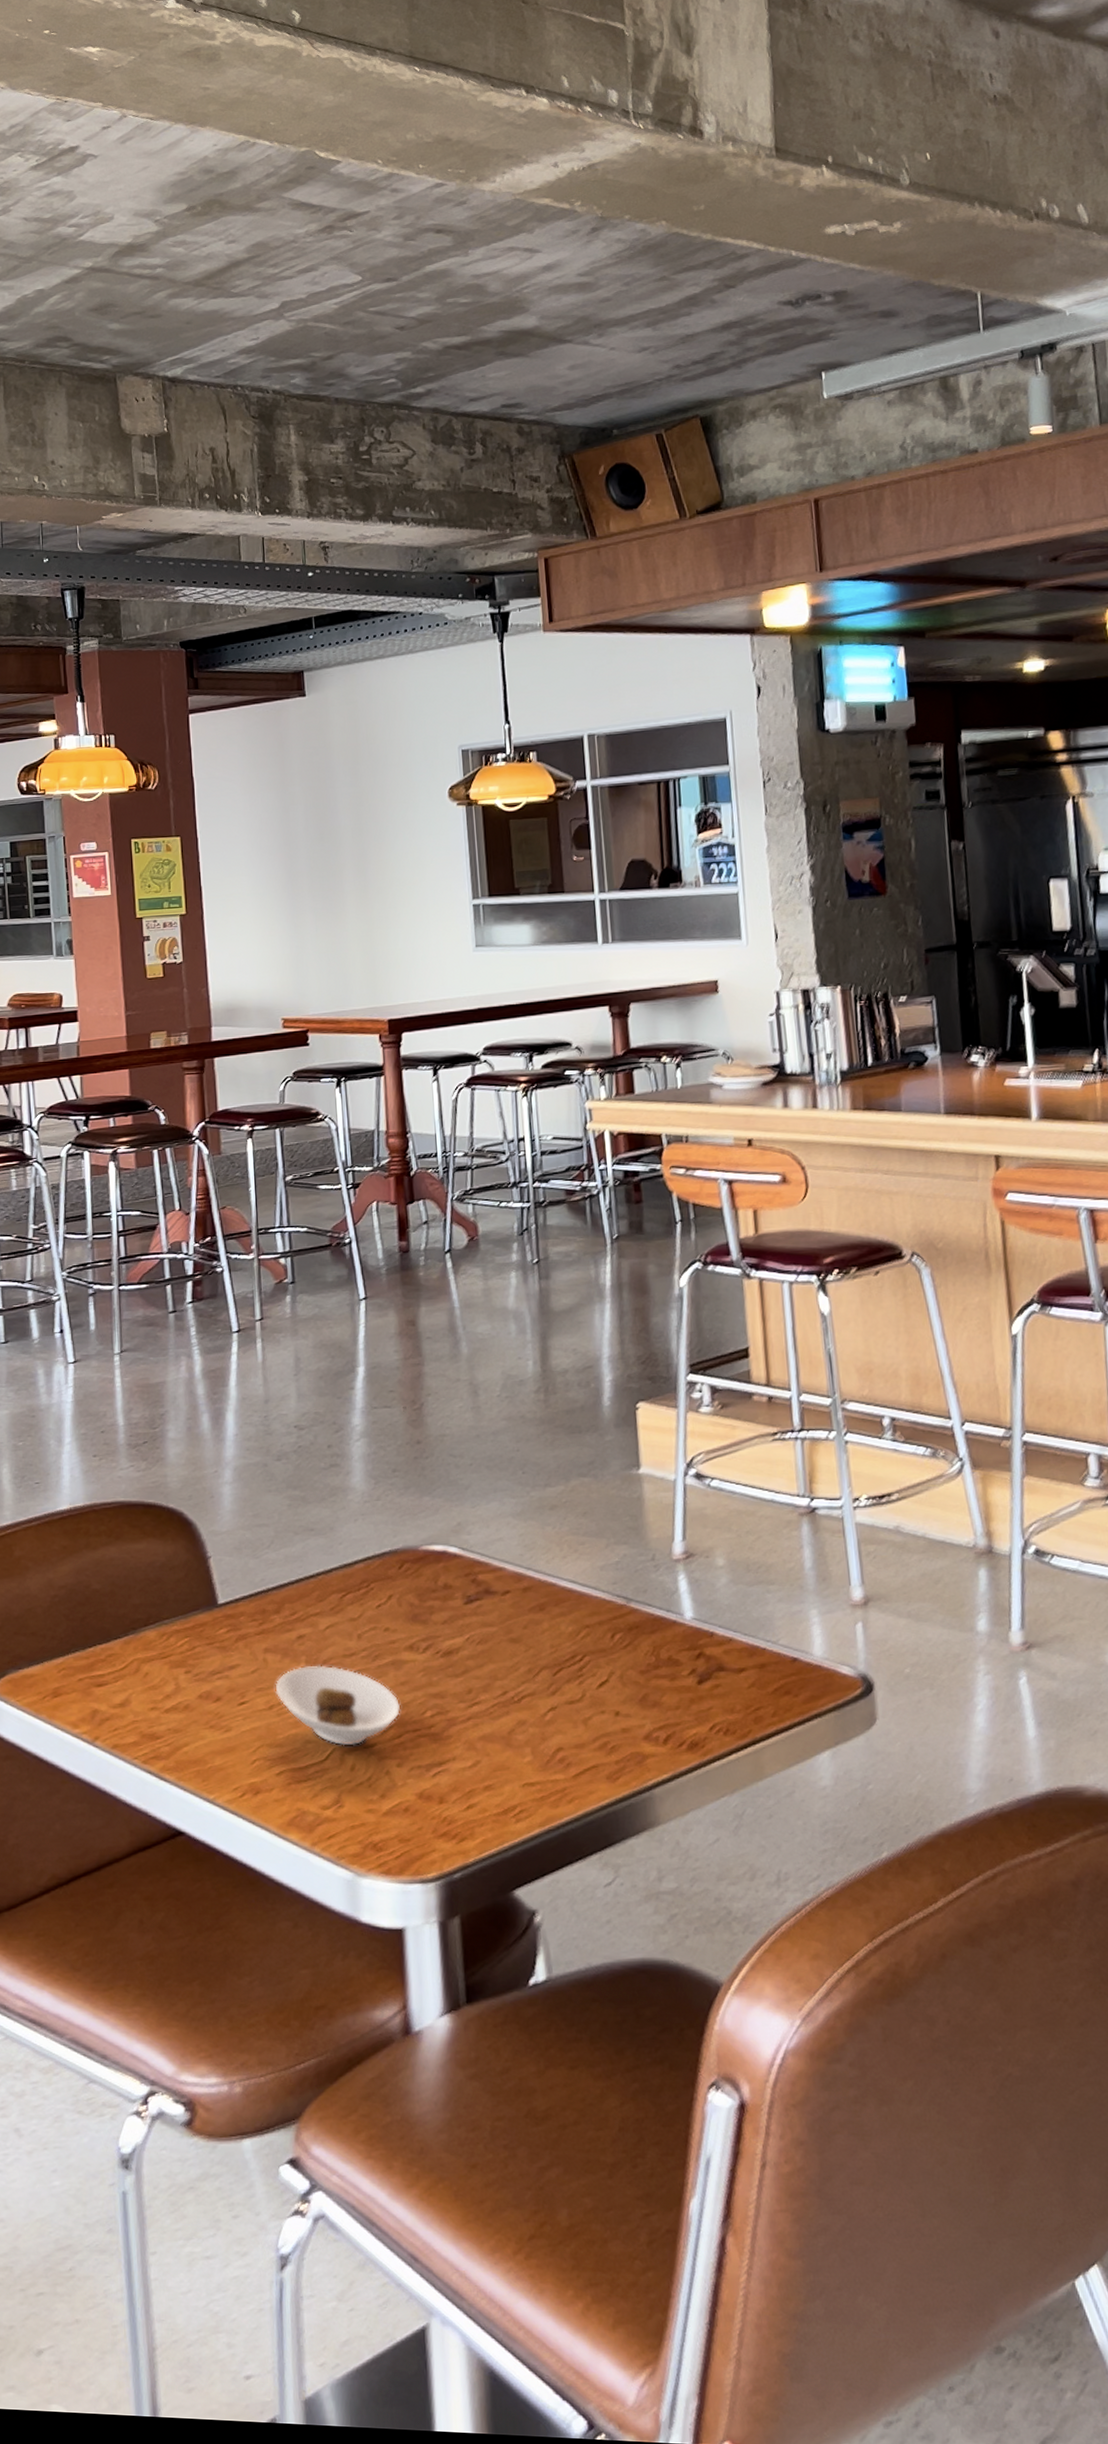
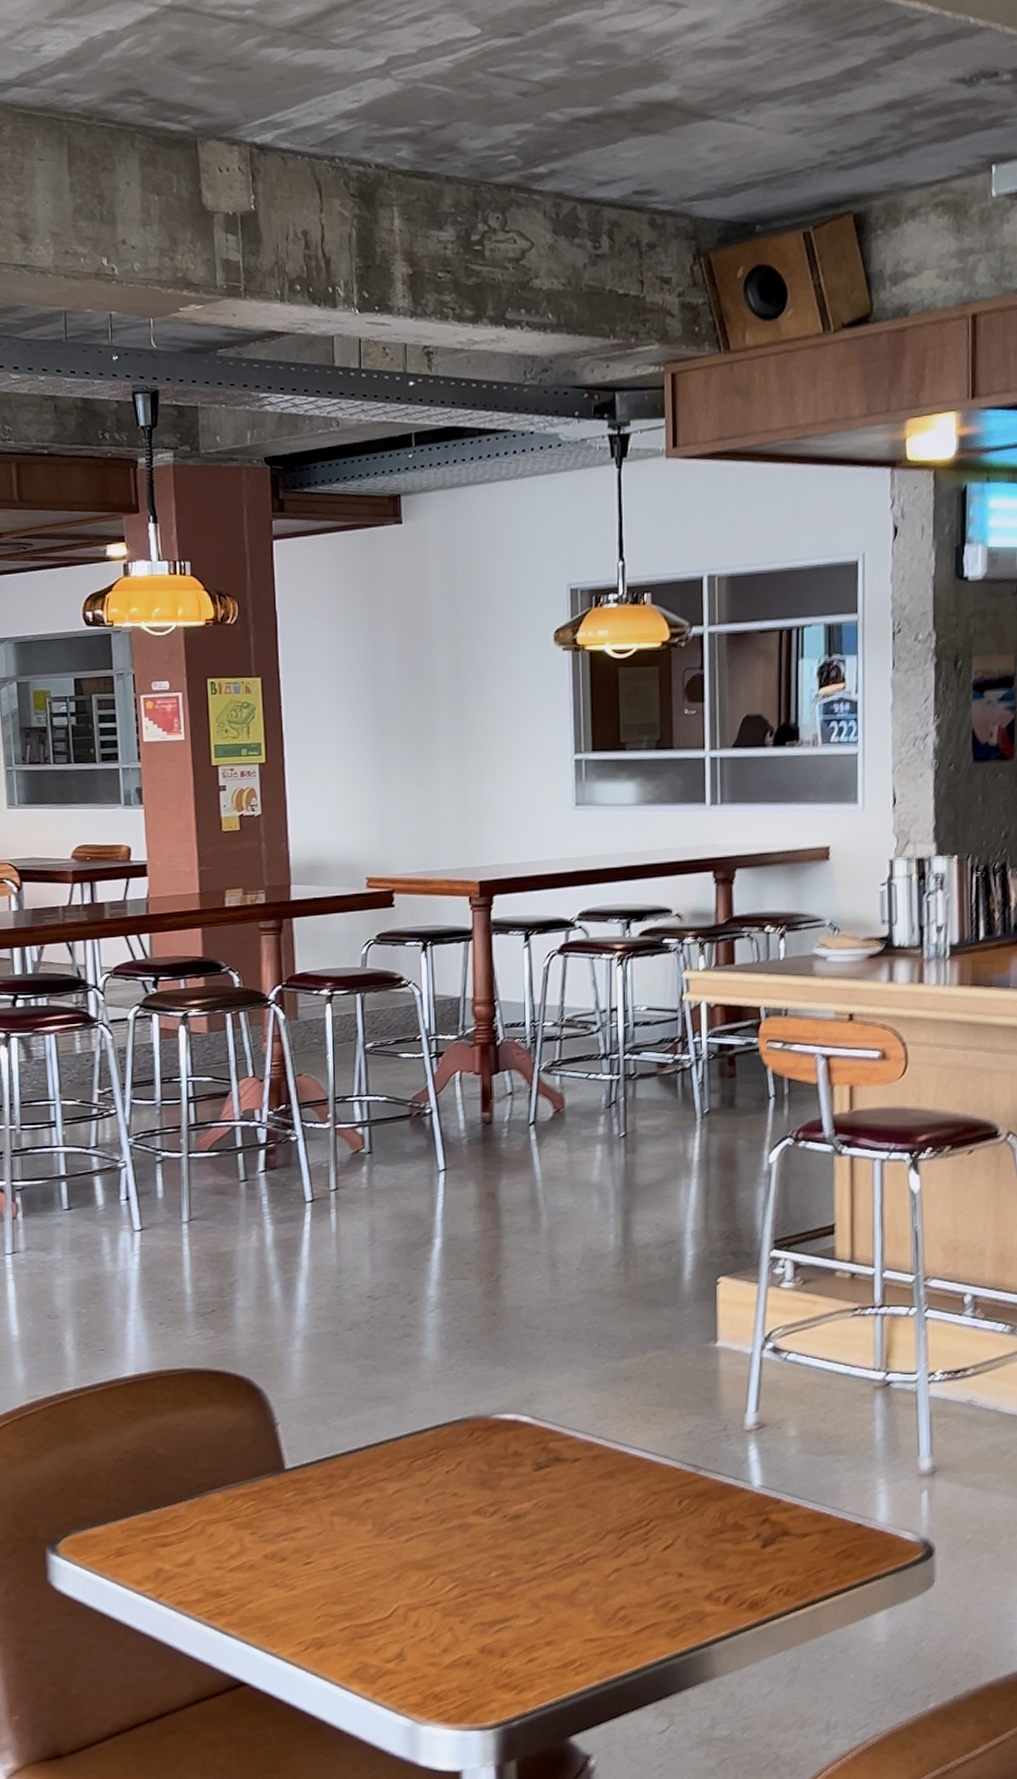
saucer: present [275,1665,401,1746] -> none [341,1528,466,1604]

